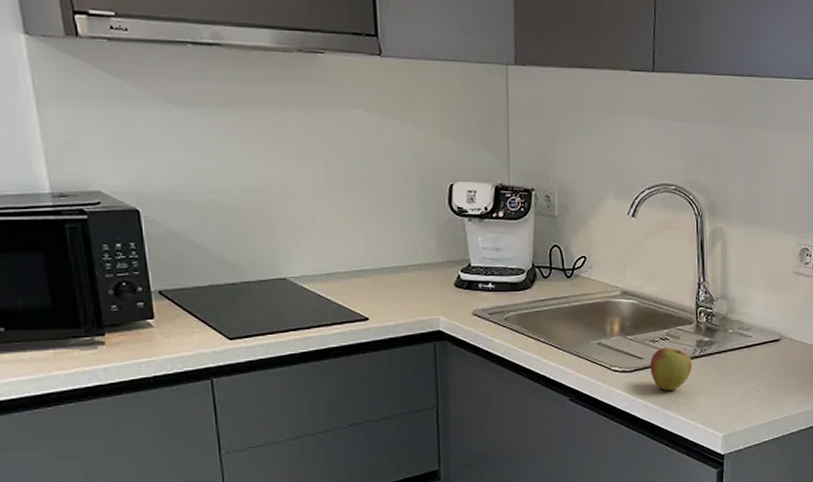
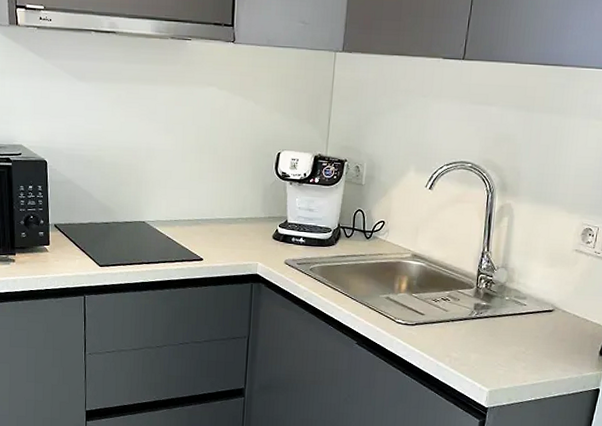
apple: present [650,348,693,391] -> none [429,307,469,345]

